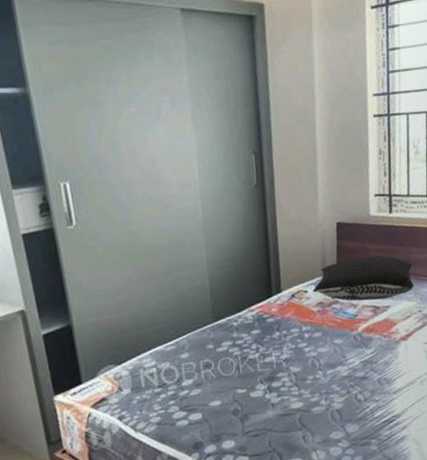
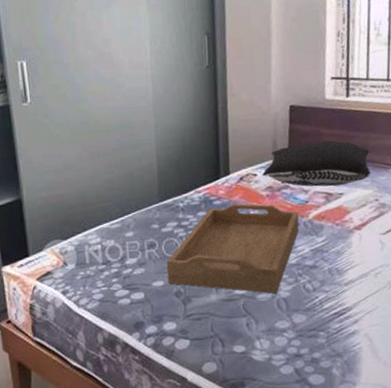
serving tray: none [223,320,350,406] -> present [166,203,299,294]

